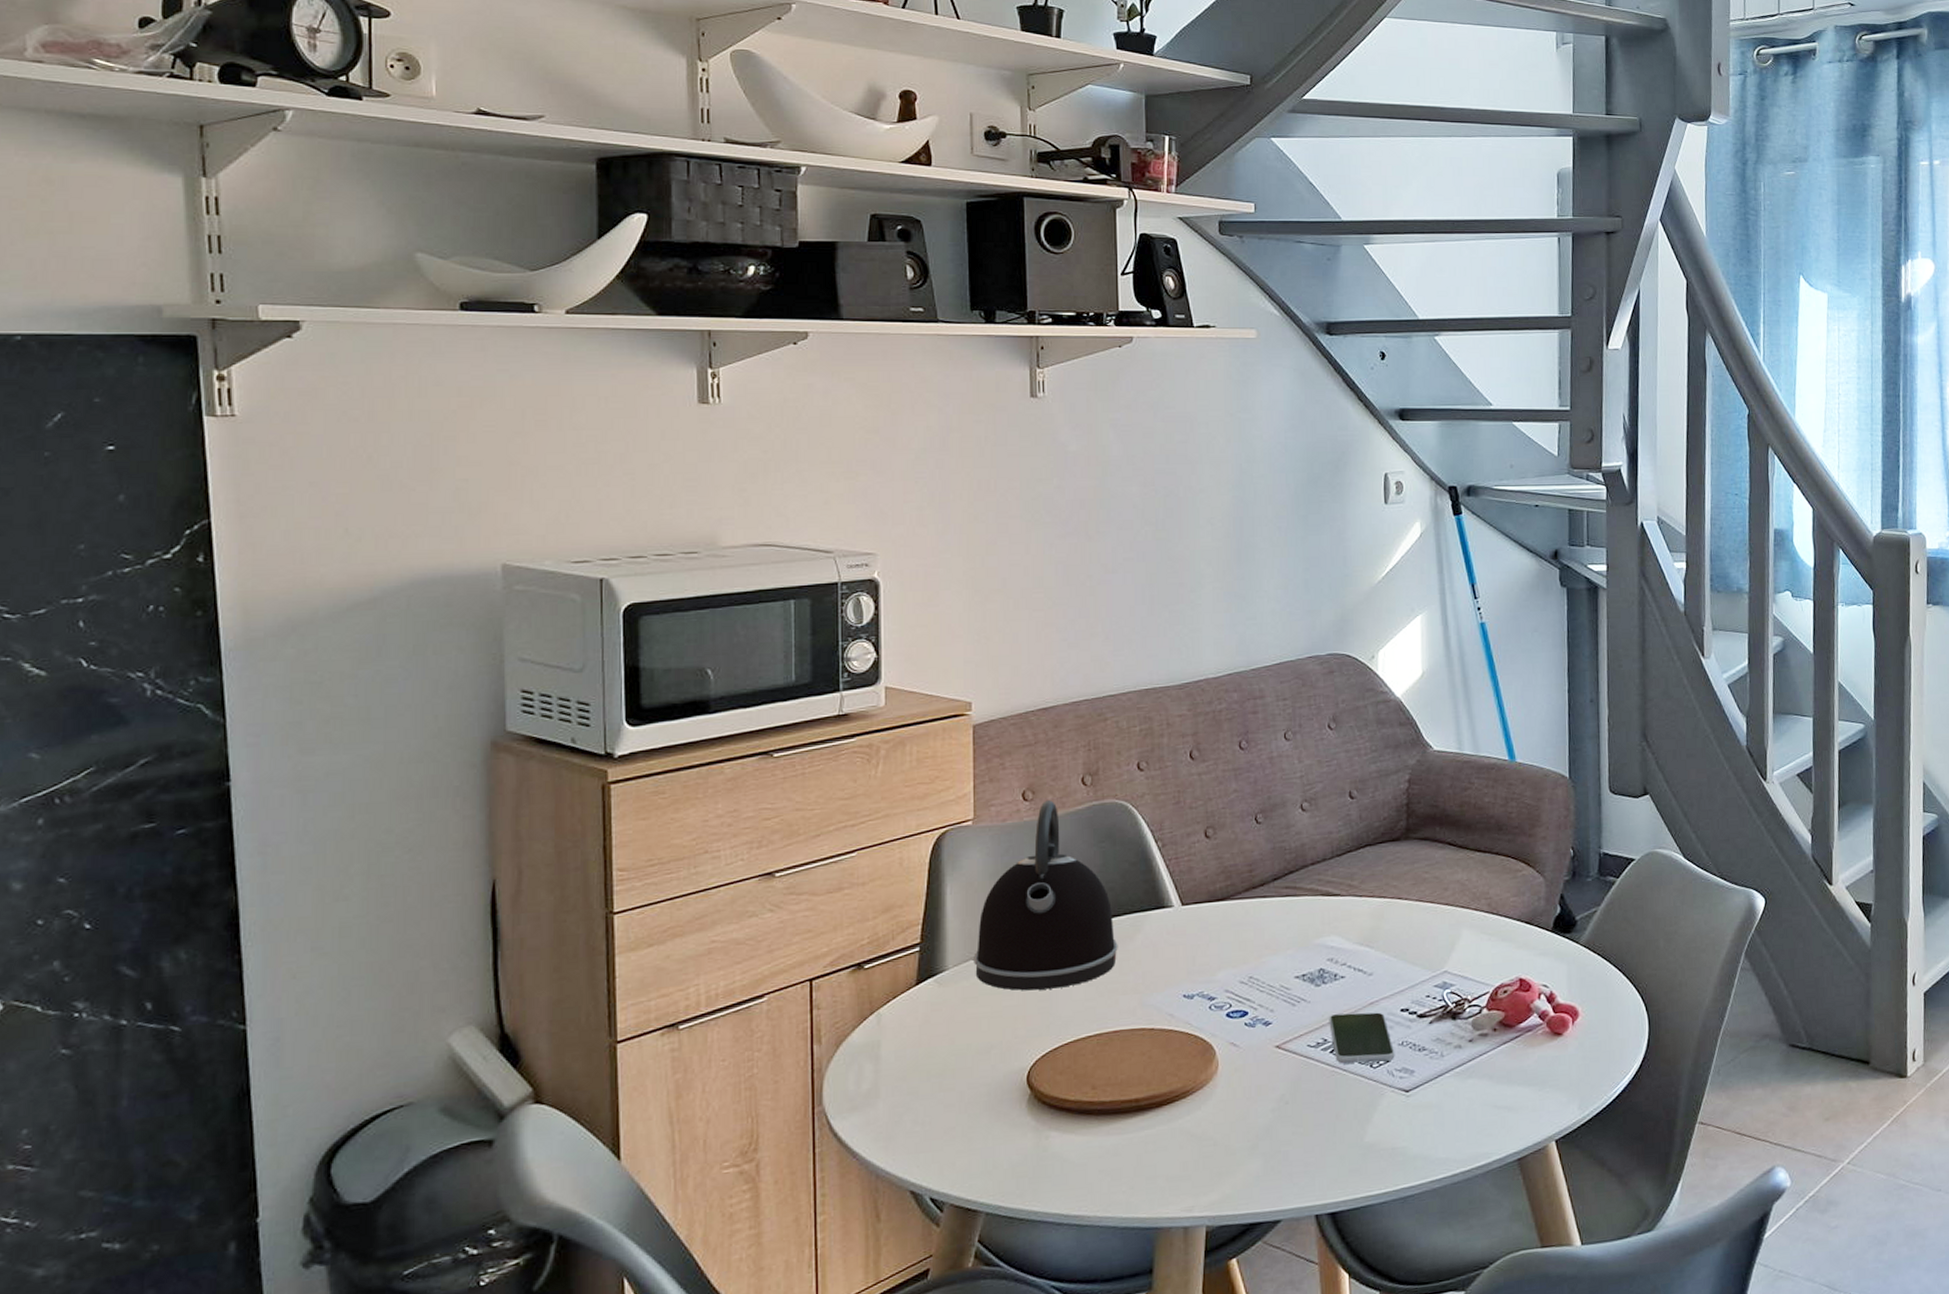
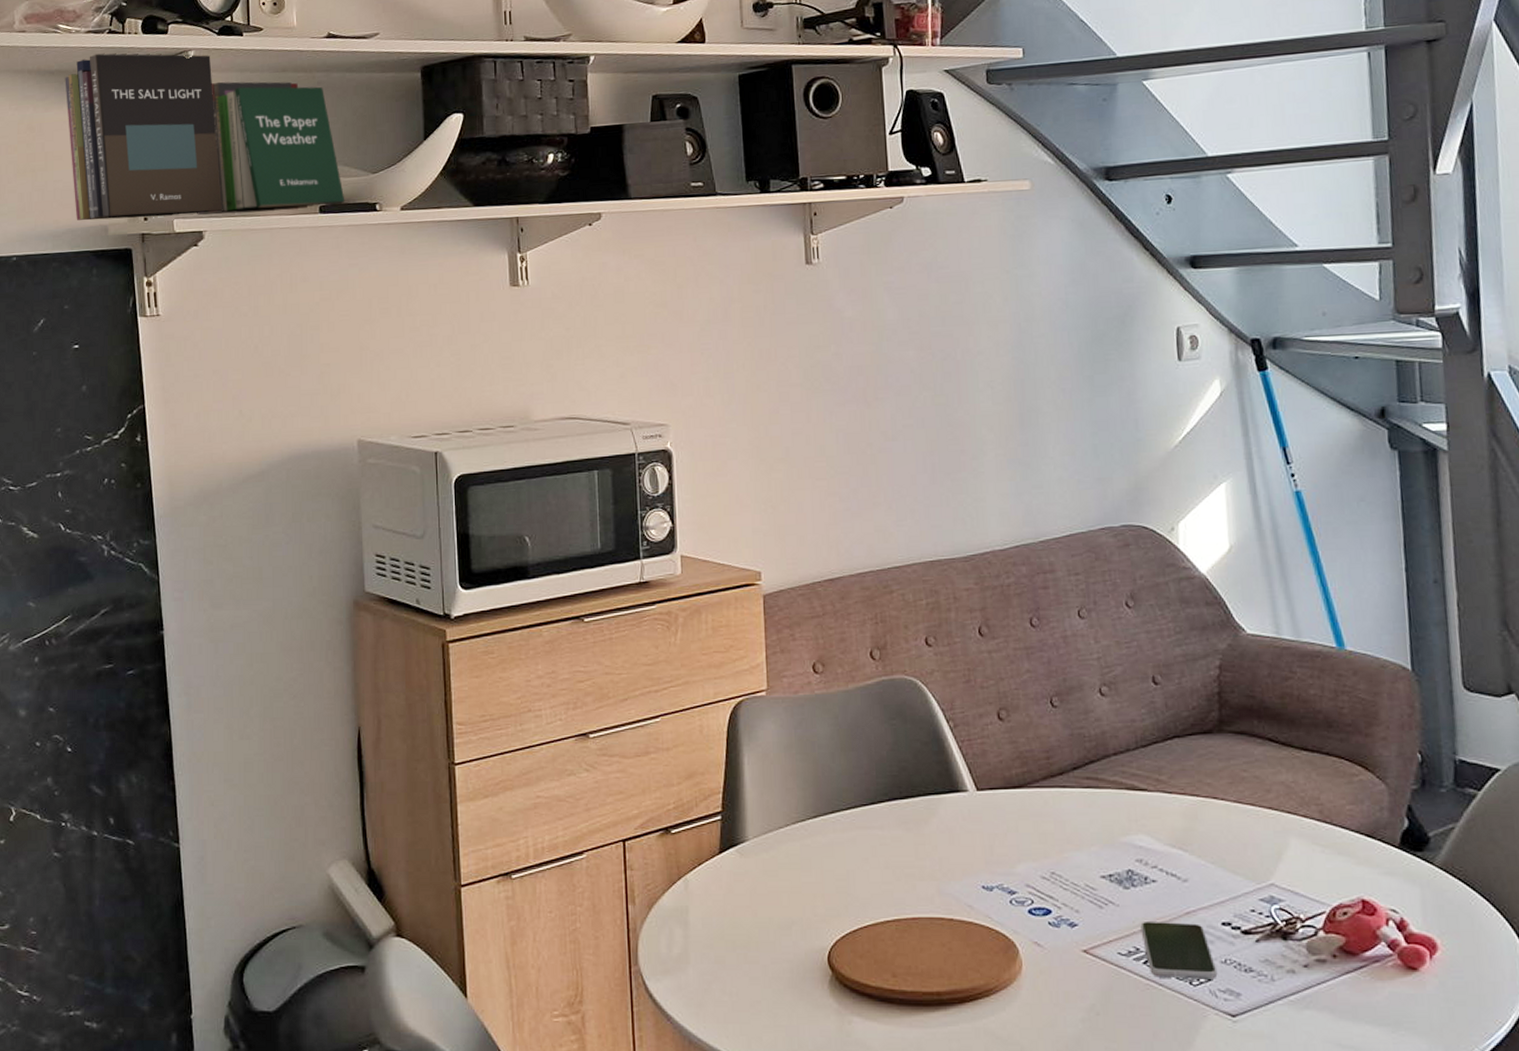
books: none [102,100,327,300] -> present [65,54,222,221]
books: none [292,150,494,305] -> present [197,81,345,215]
kettle: present [973,800,1118,991] -> none [772,674,913,868]

